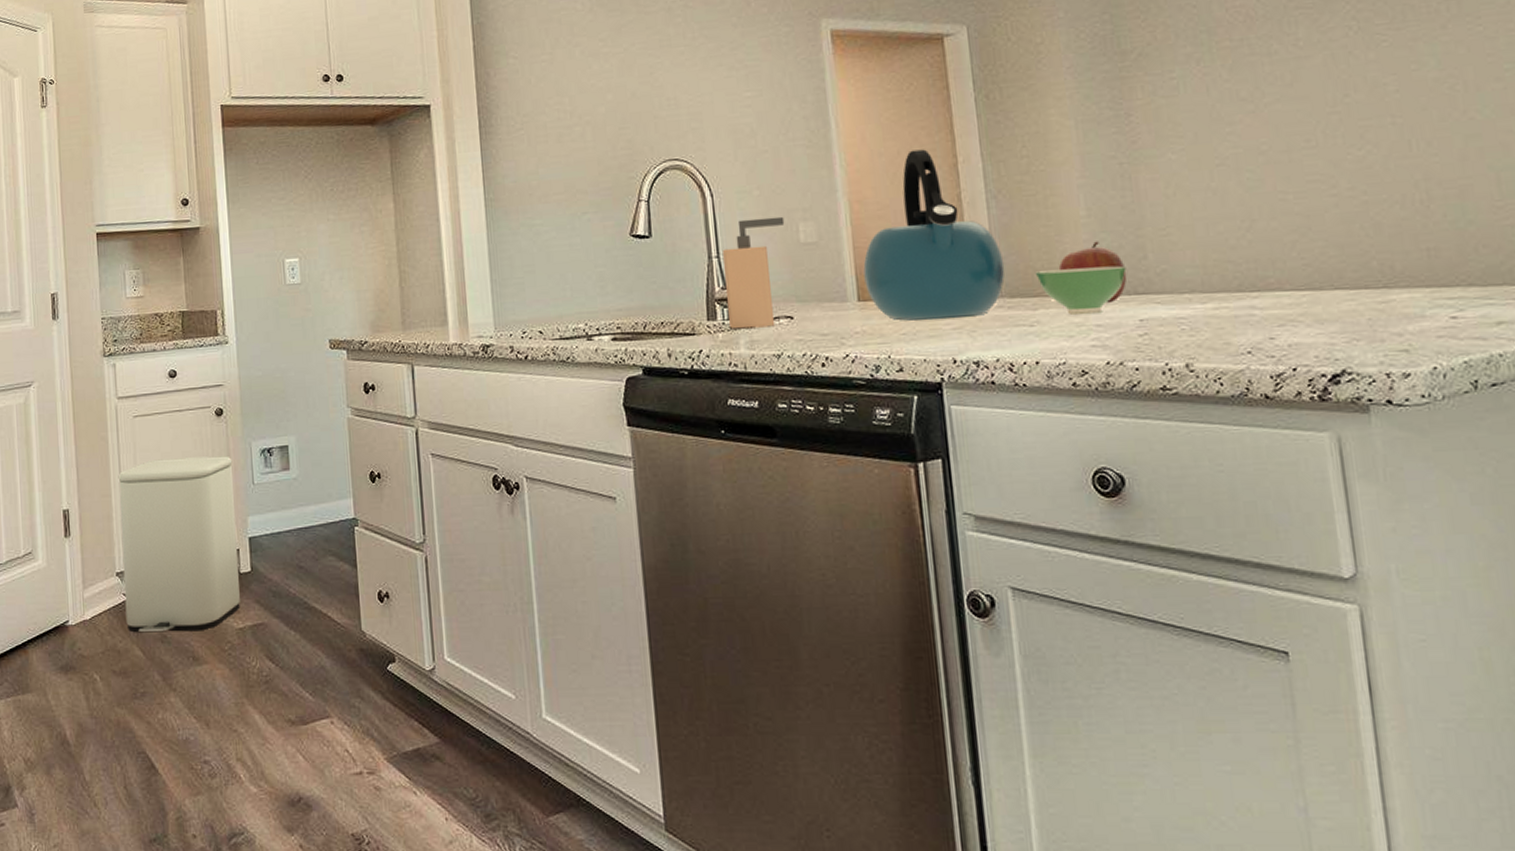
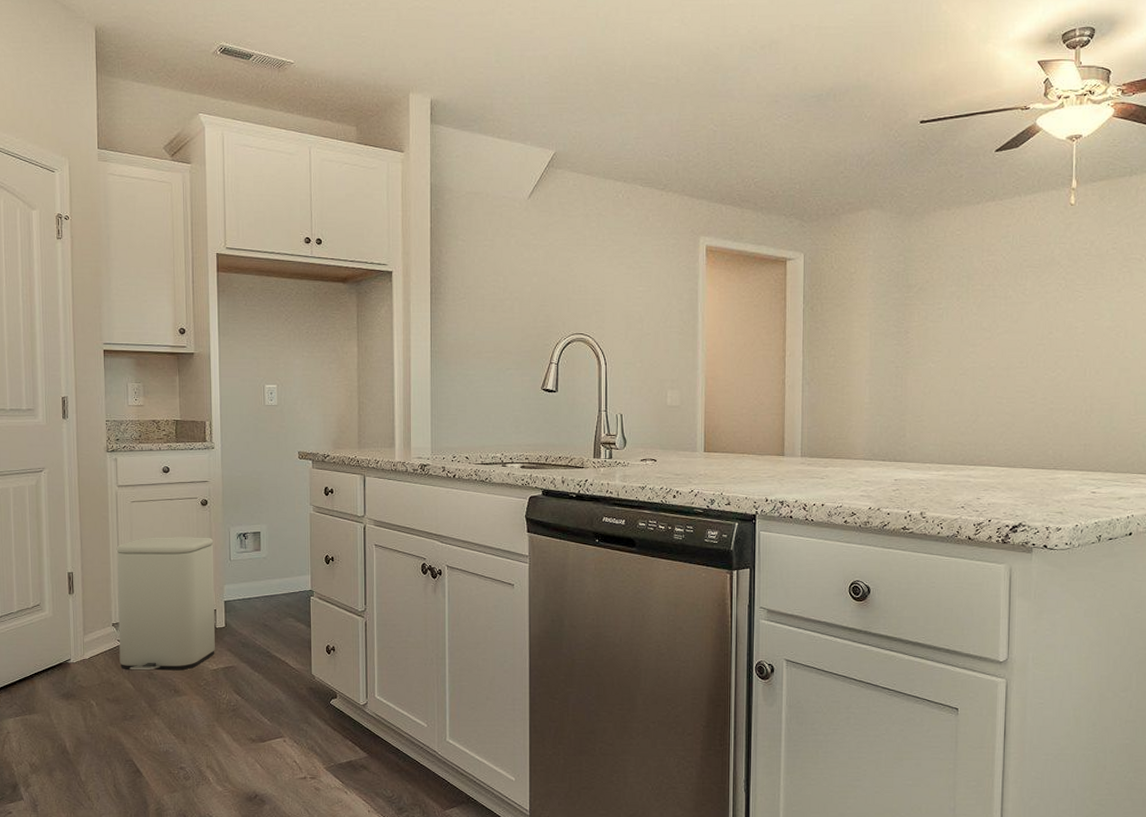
soap dispenser: present [723,216,785,330] -> none [610,384,657,466]
kettle: present [863,149,1006,321] -> none [710,343,809,470]
bowl: present [1034,265,1127,315] -> none [829,440,891,473]
fruit: present [1058,241,1127,304] -> none [845,421,891,467]

